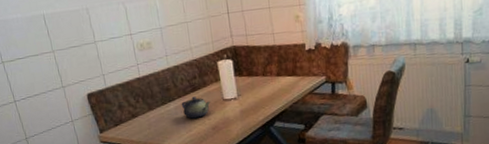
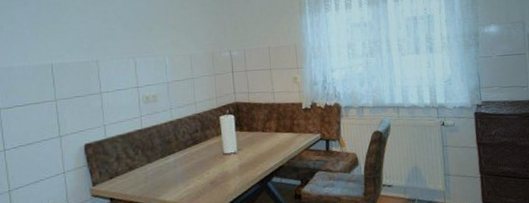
teapot: present [181,96,211,119] -> none [181,149,211,173]

